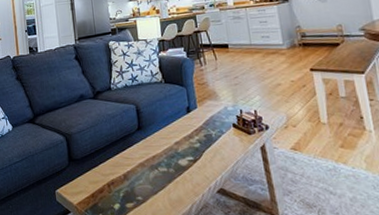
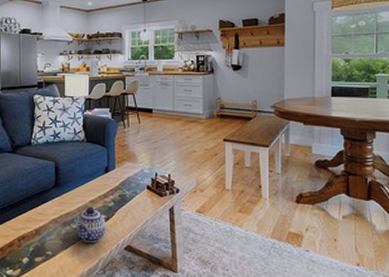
teapot: none [163,148,196,186] -> present [76,206,106,243]

